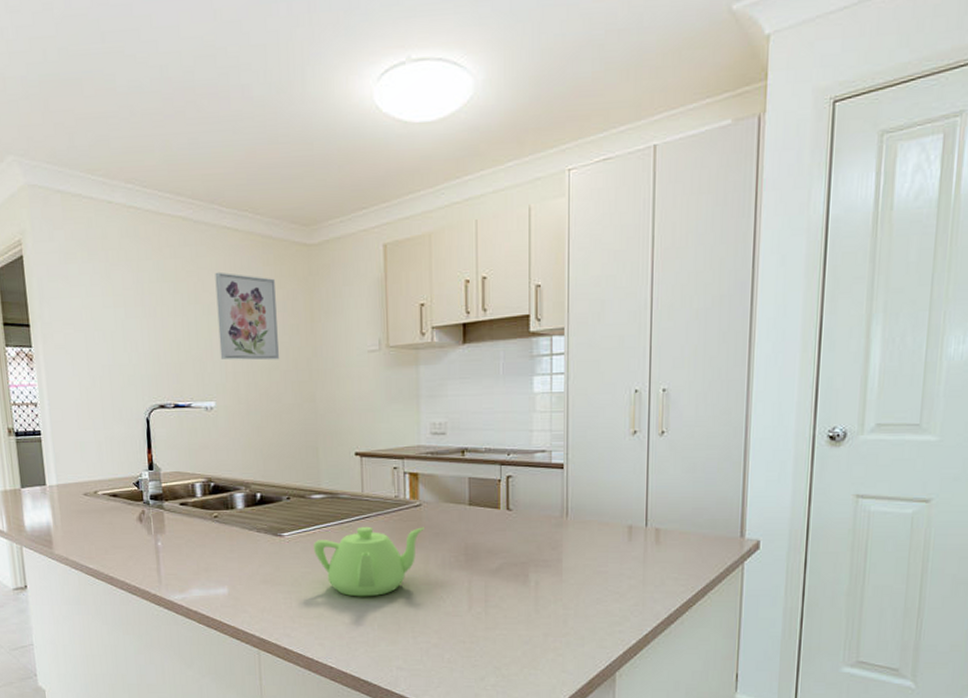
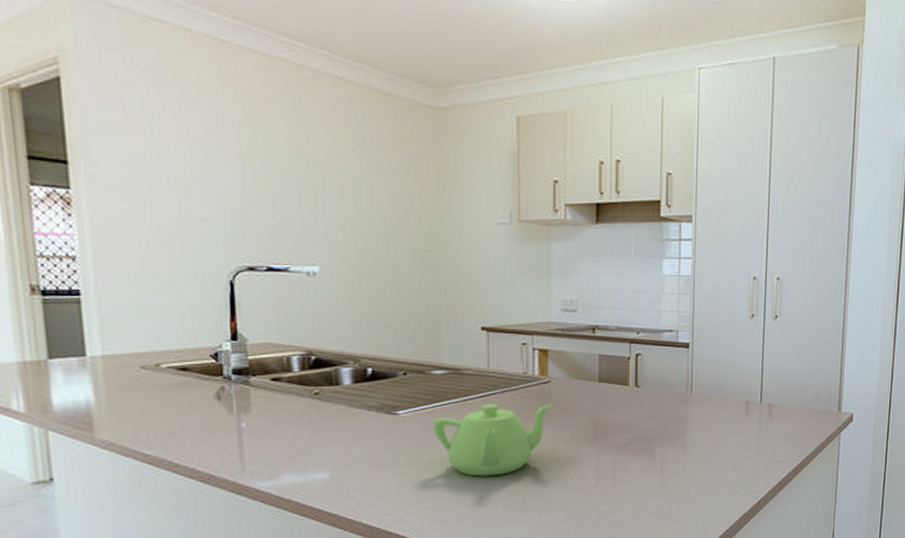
wall art: present [215,272,279,361] -> none [322,124,398,226]

